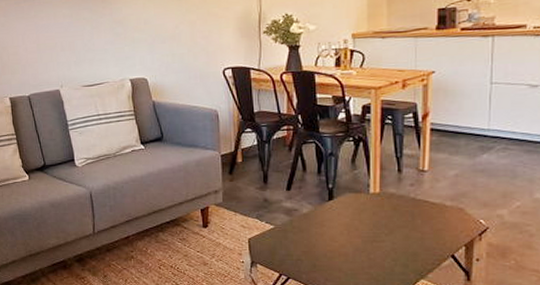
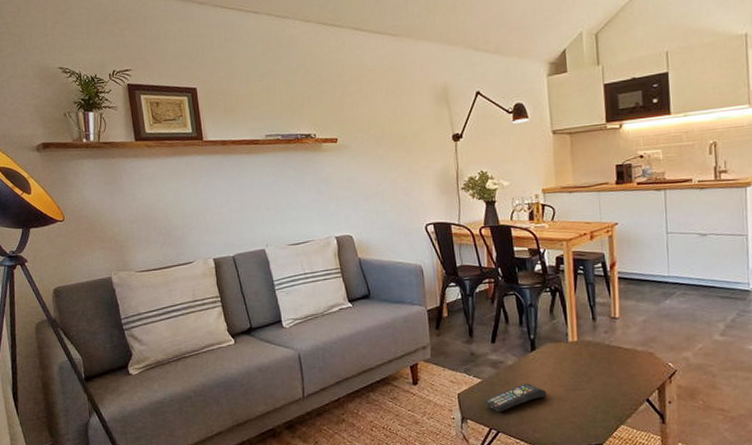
remote control: none [275,232,342,259] -> present [484,383,547,413]

